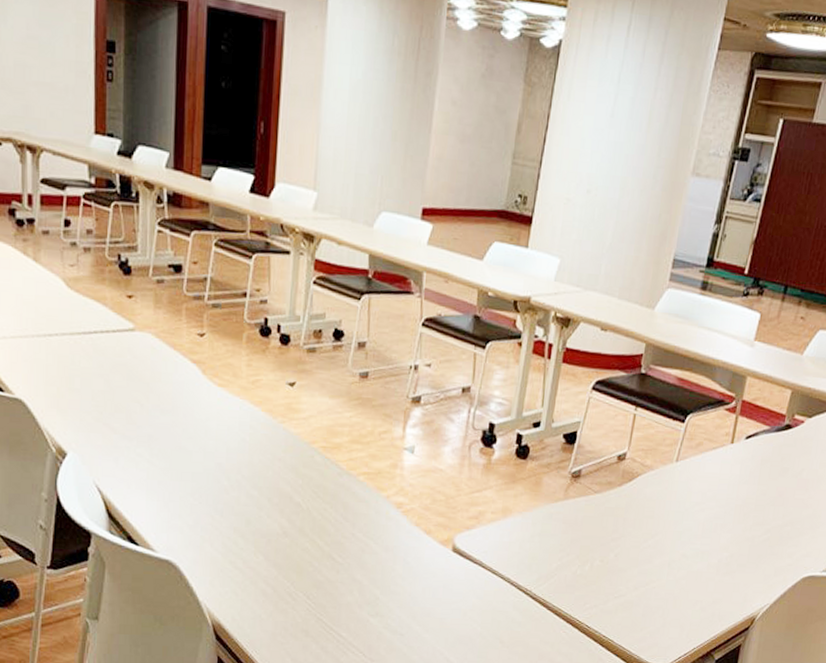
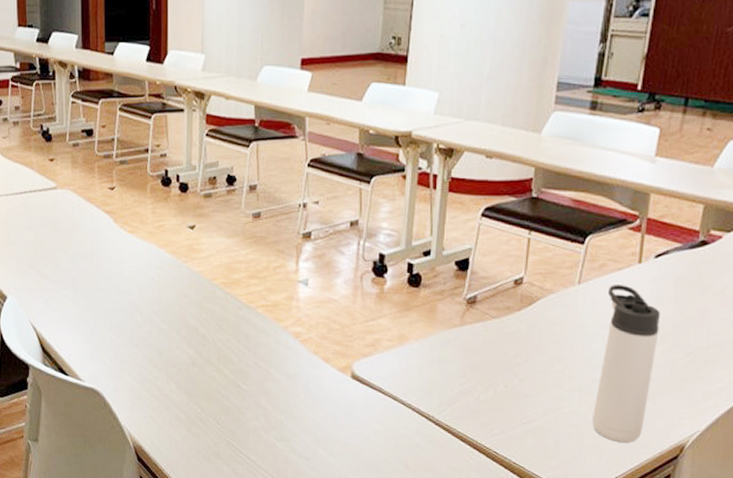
thermos bottle: none [677,463,746,615] -> present [592,285,660,443]

